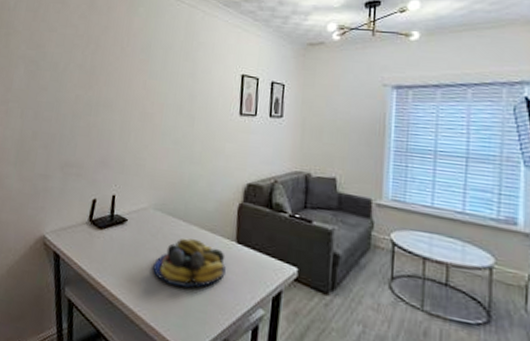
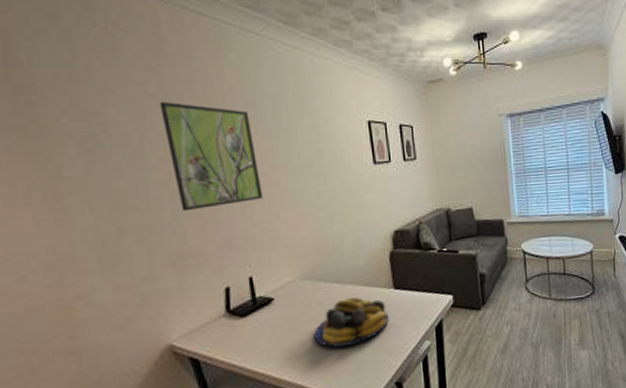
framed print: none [78,41,144,130] -> present [160,101,263,212]

